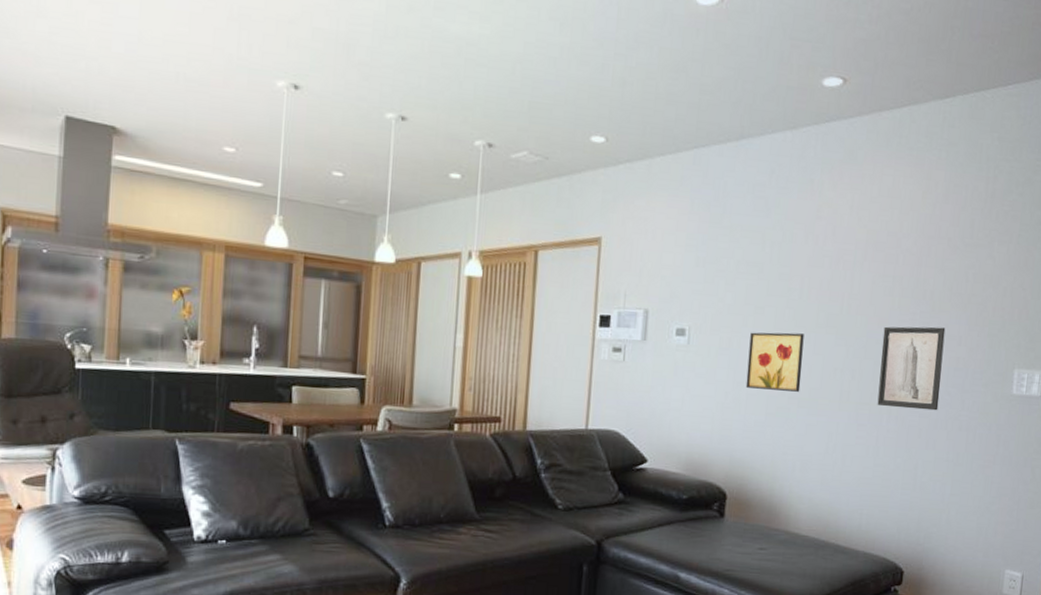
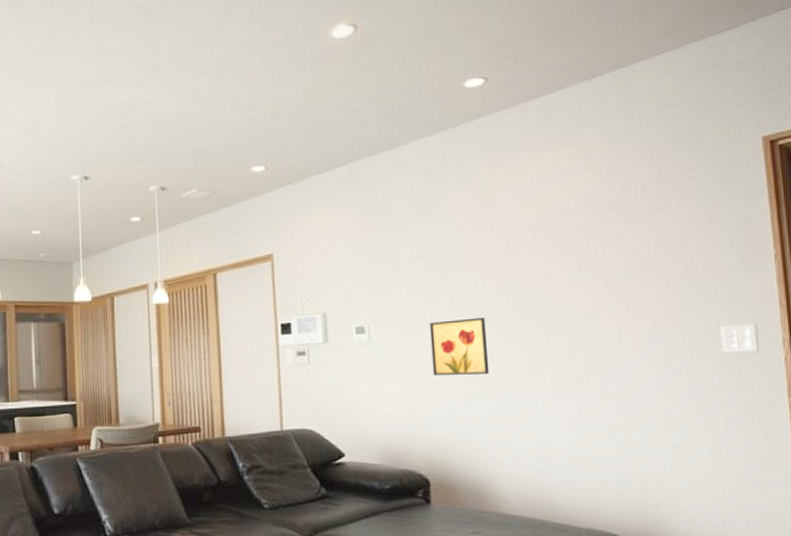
wall art: present [877,326,946,411] -> none [567,294,642,379]

